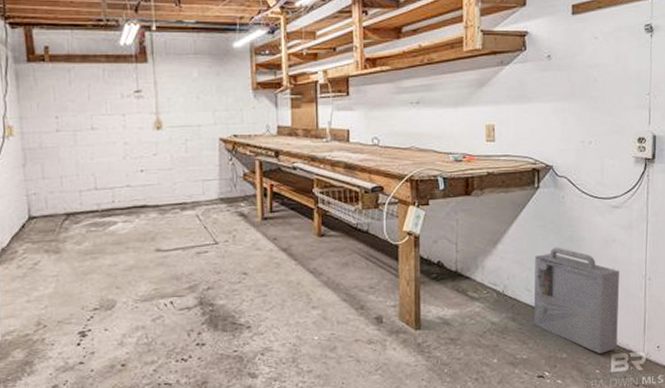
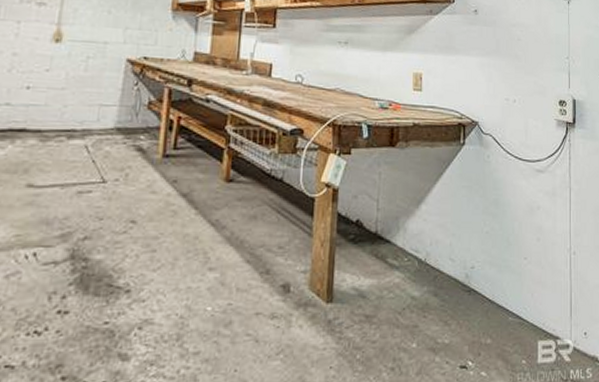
toolbox: present [534,247,619,354] -> none [457,211,544,340]

